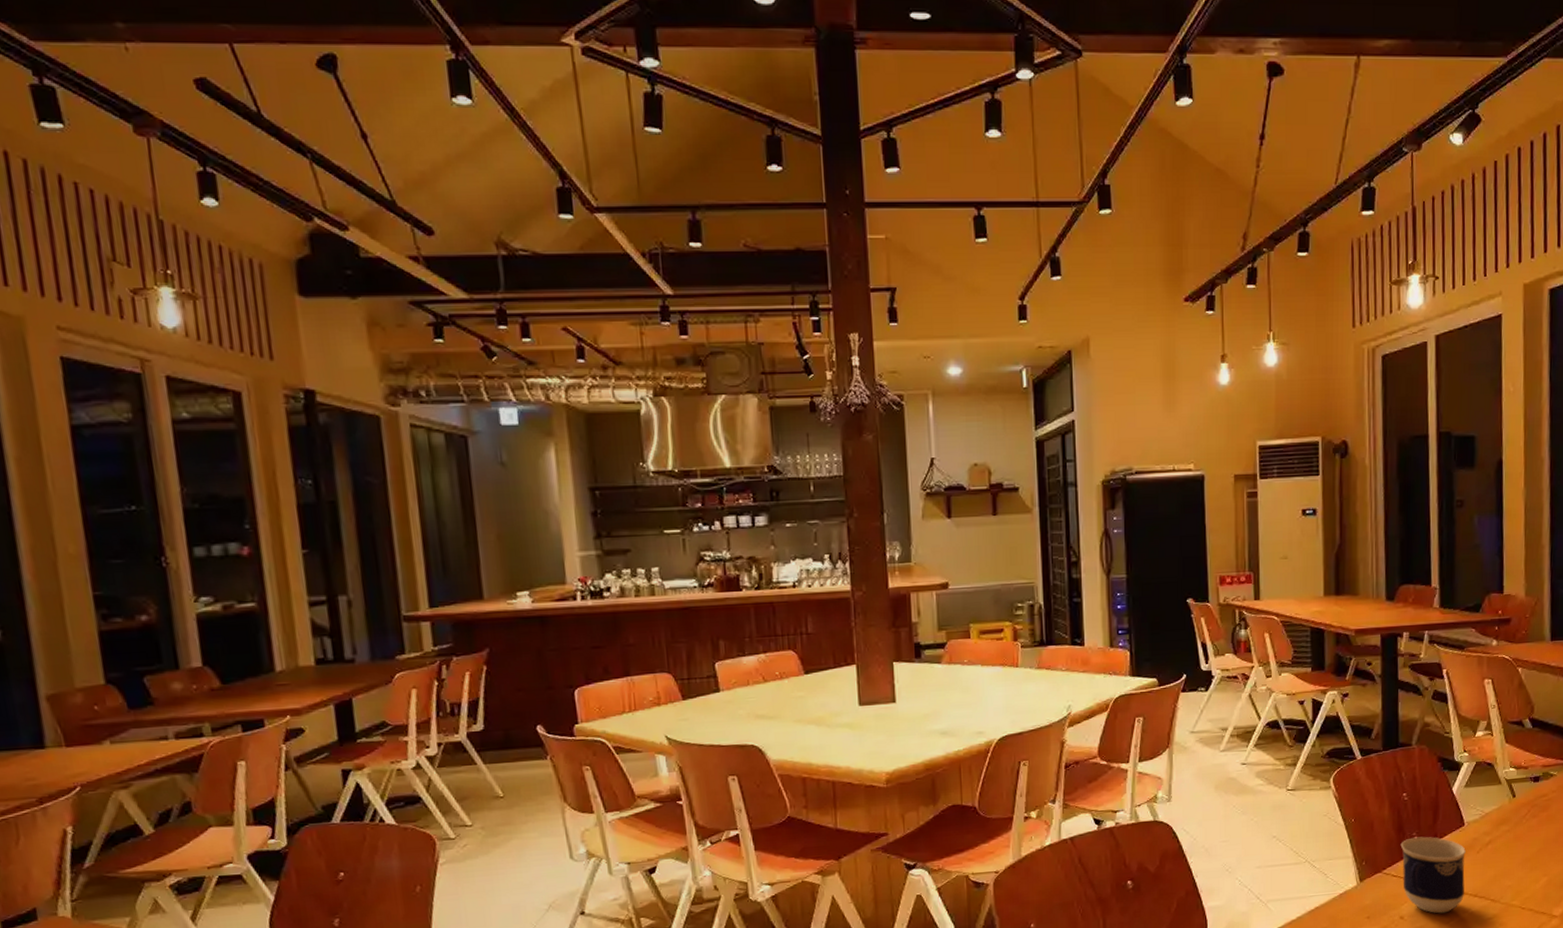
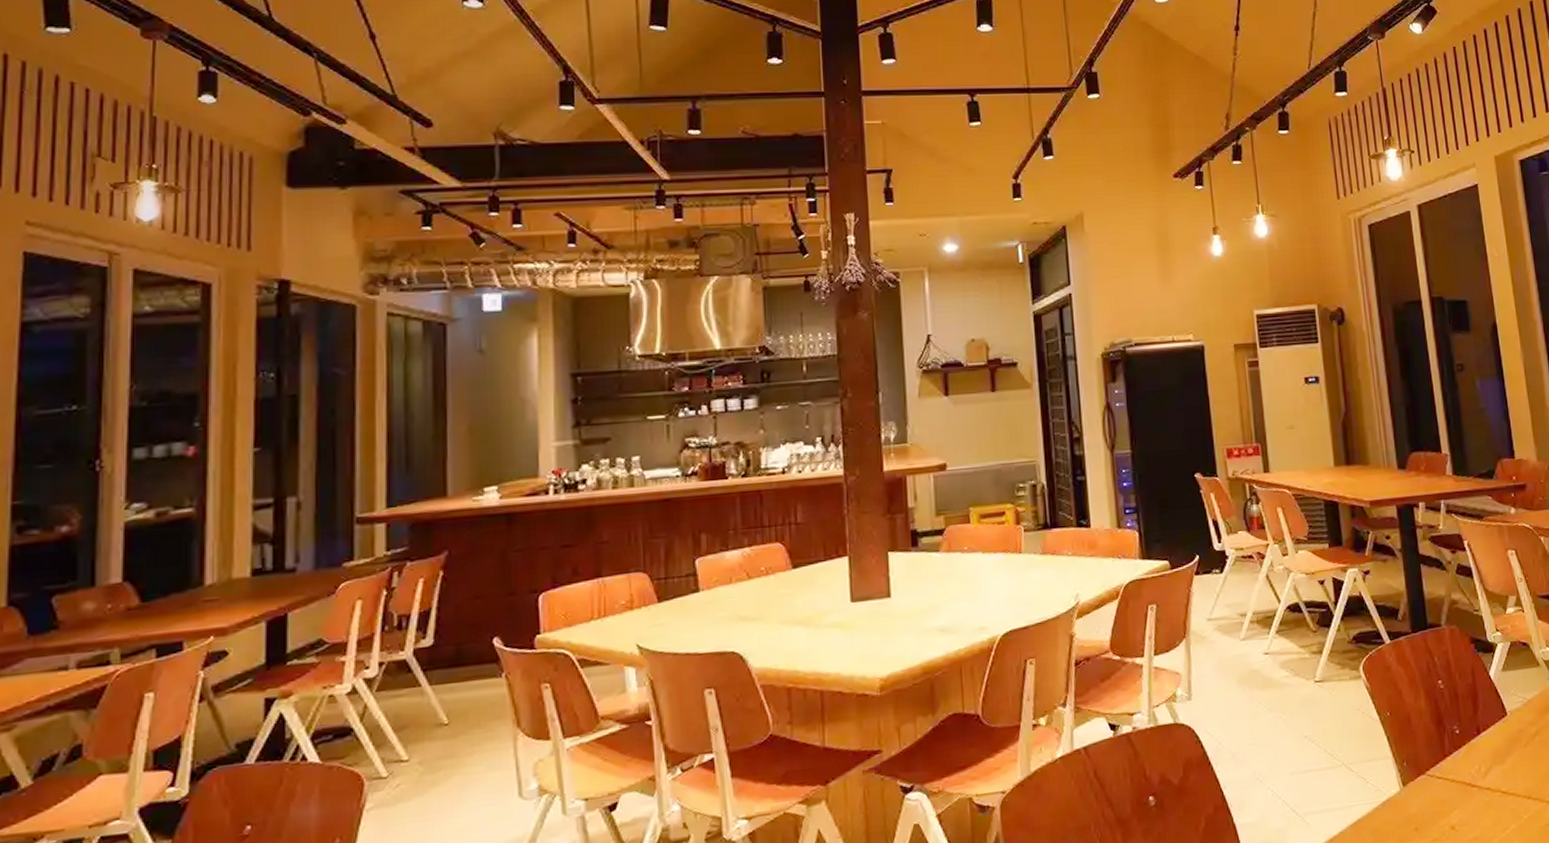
cup: present [1400,836,1466,914] -> none [1441,729,1517,821]

